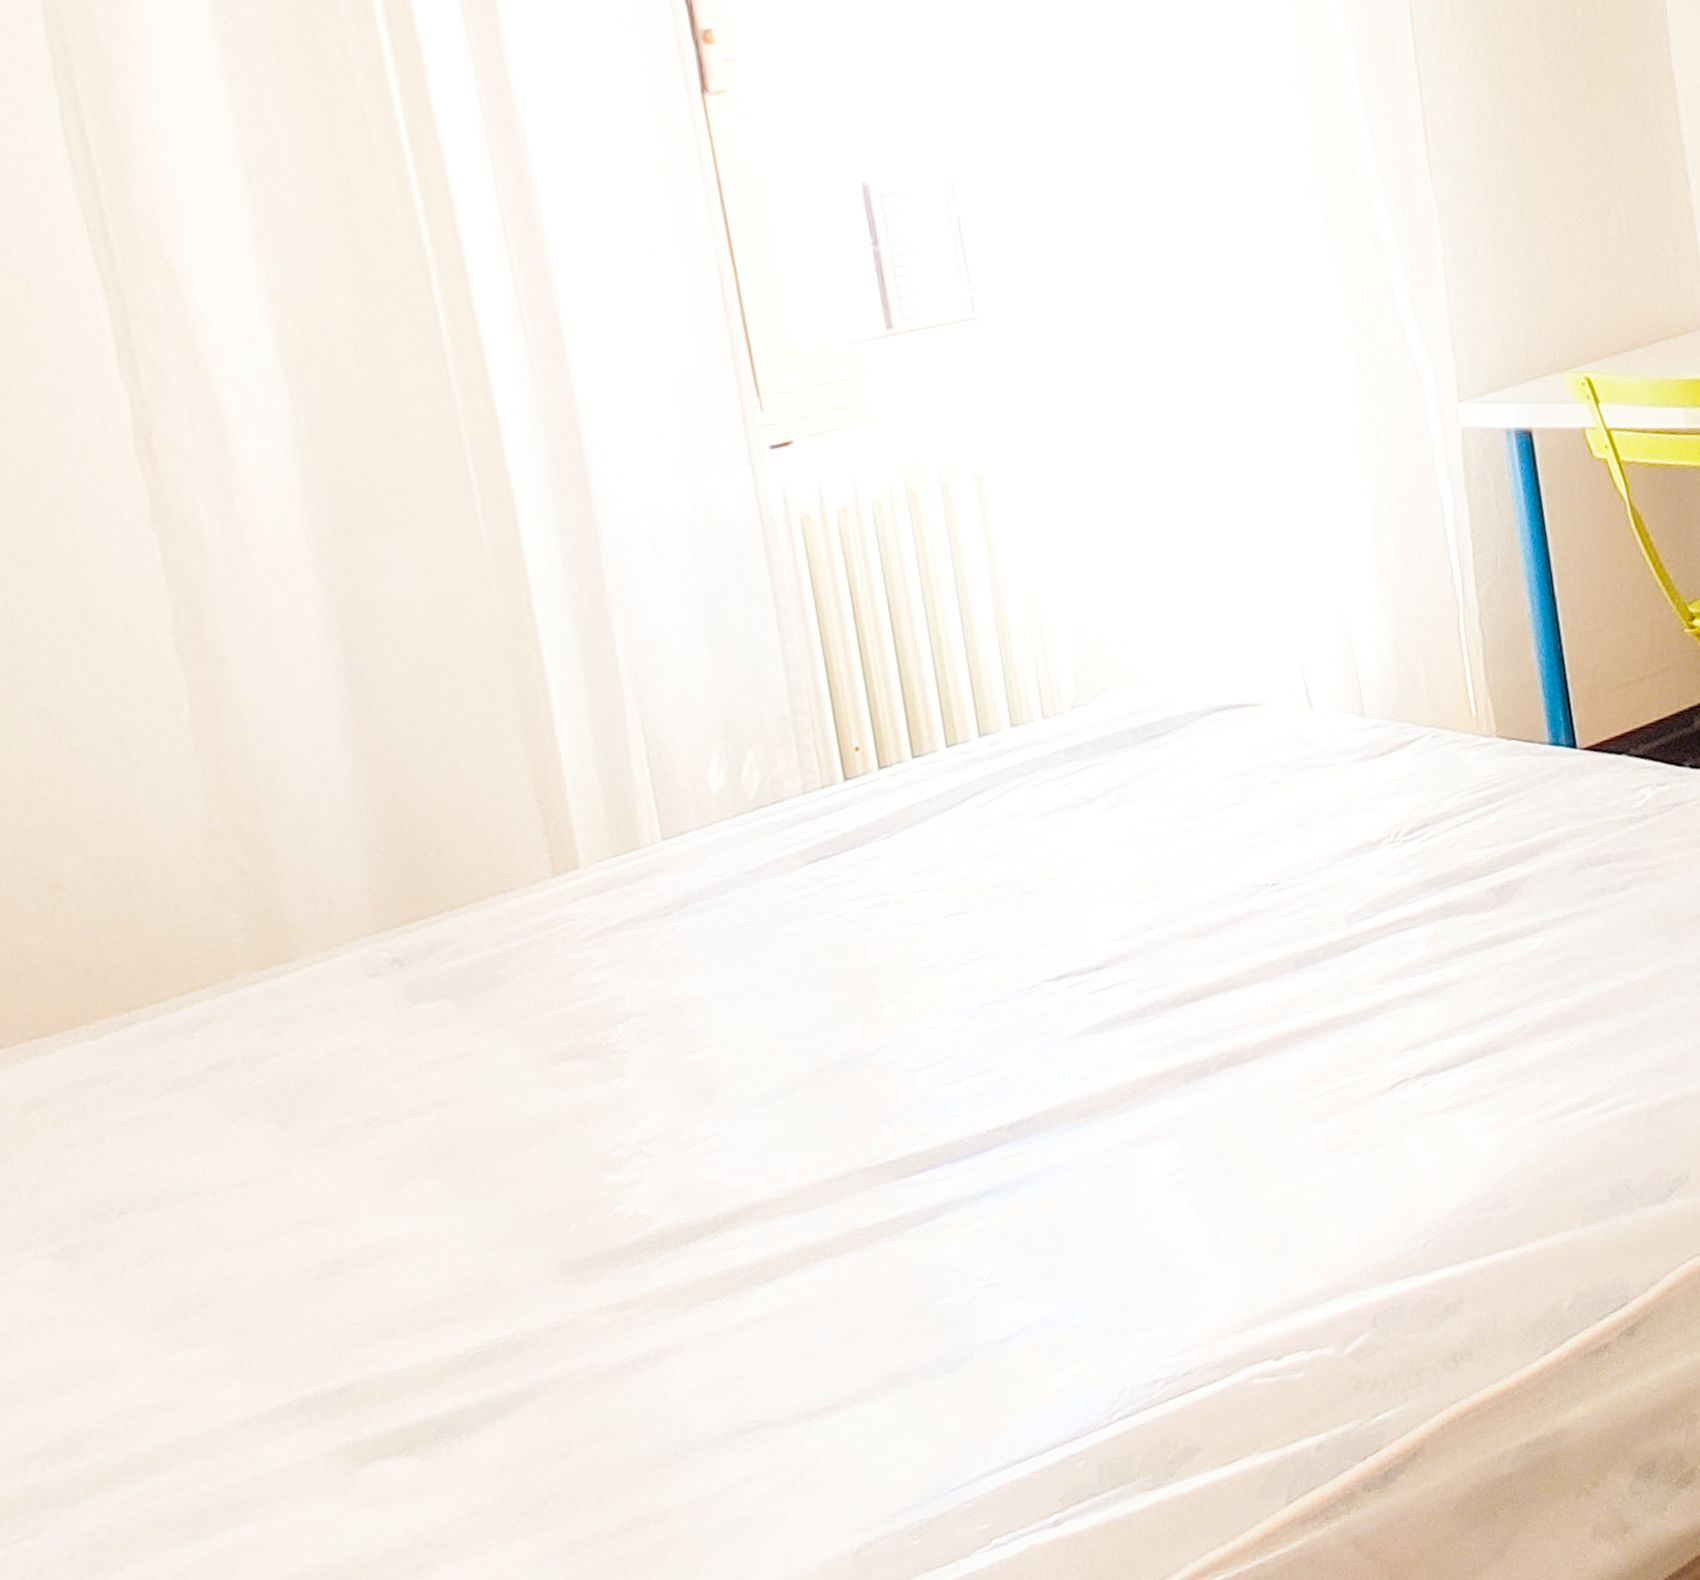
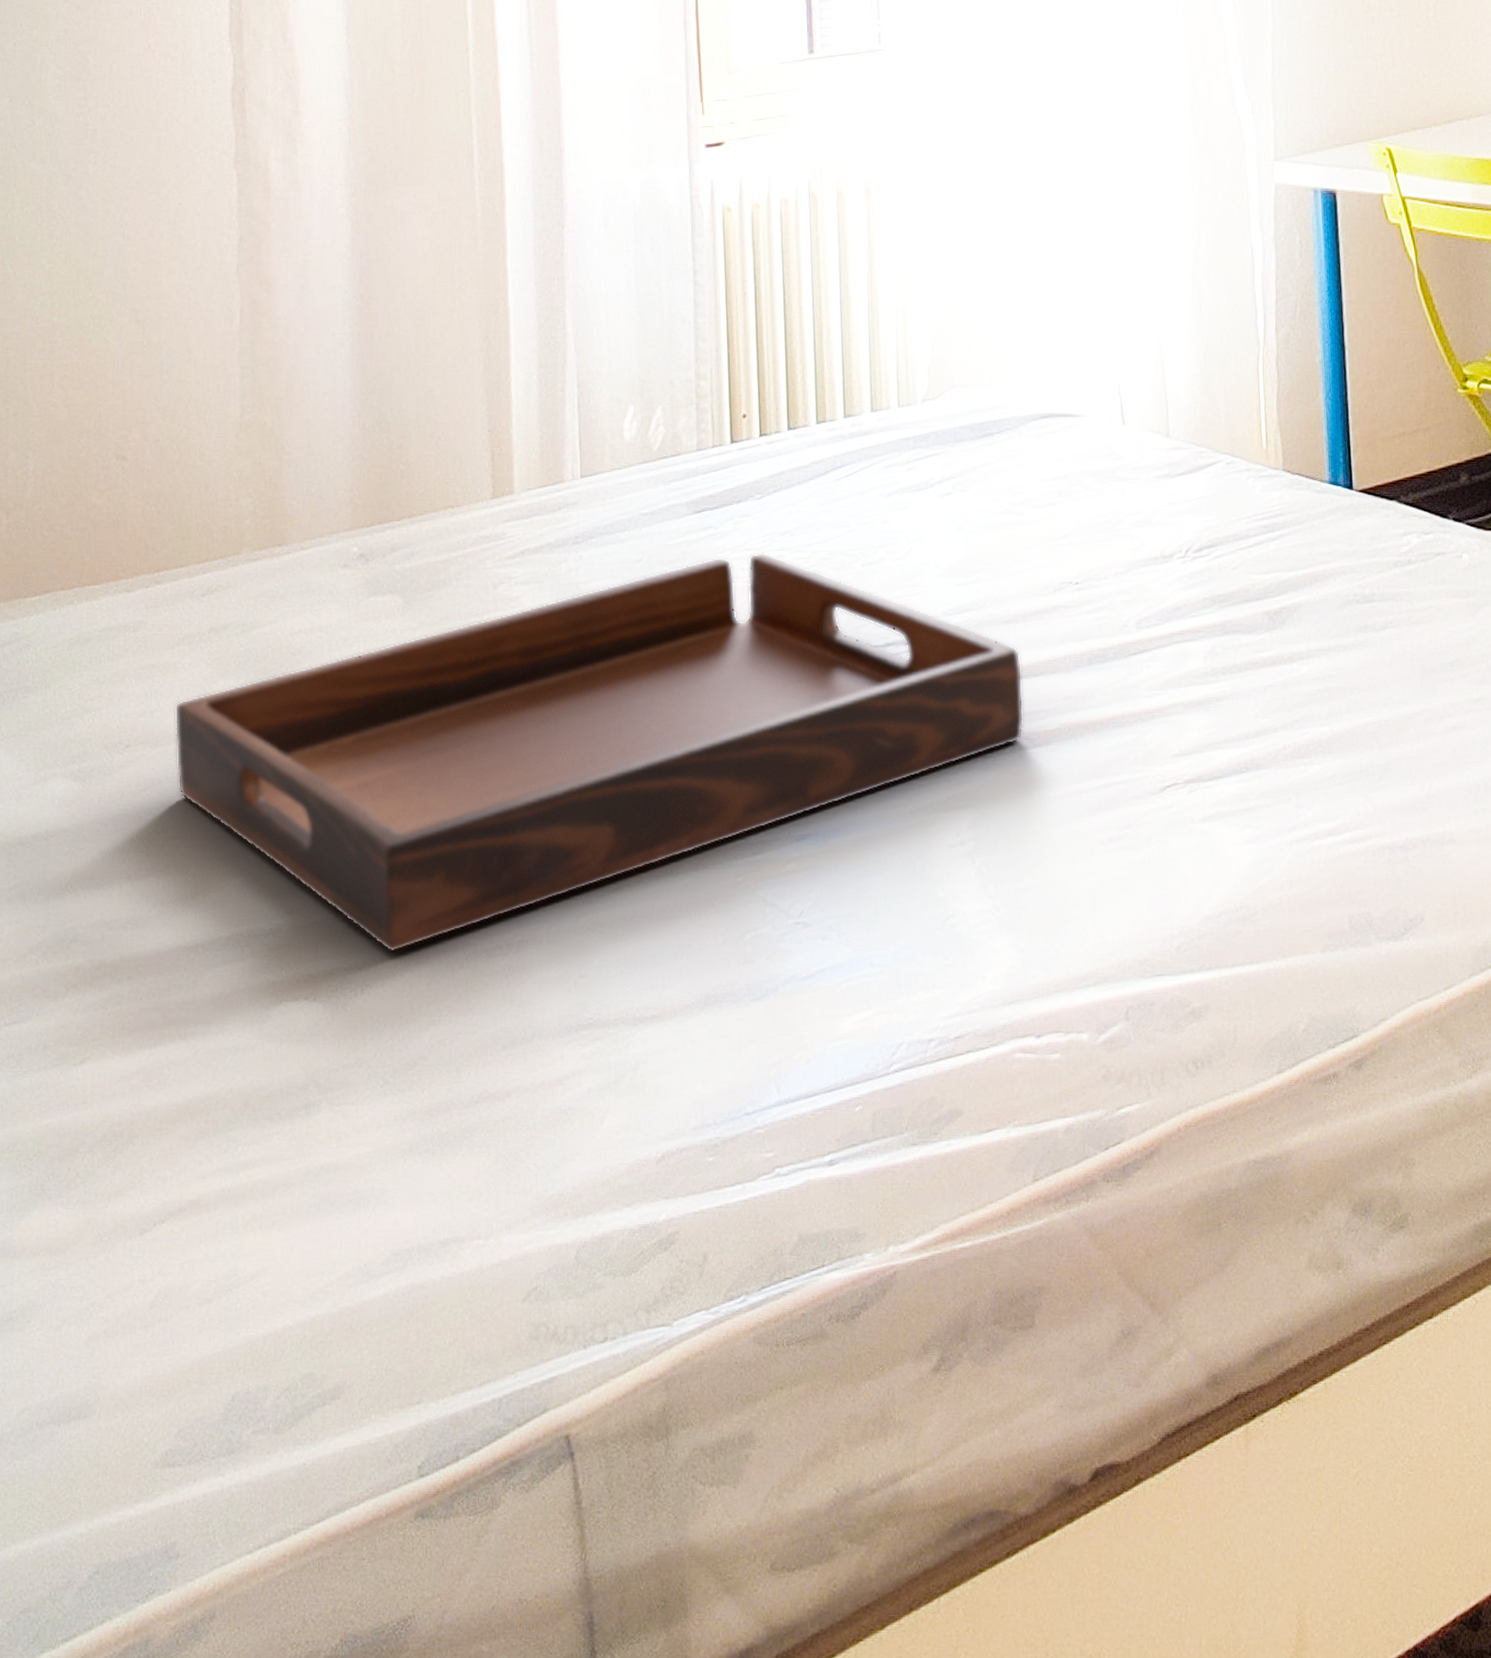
serving tray: none [176,896,1229,1390] -> present [174,553,1024,952]

